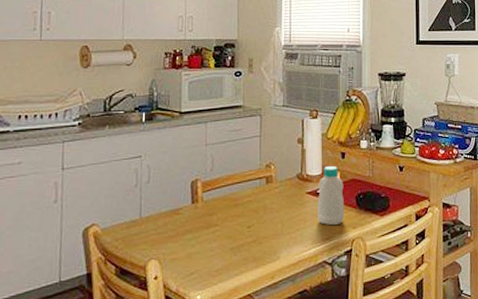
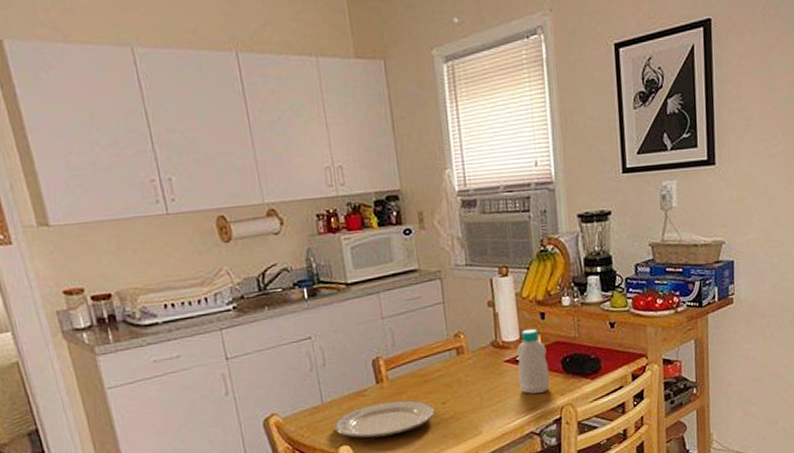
plate: none [147,221,240,255] -> present [334,400,435,438]

